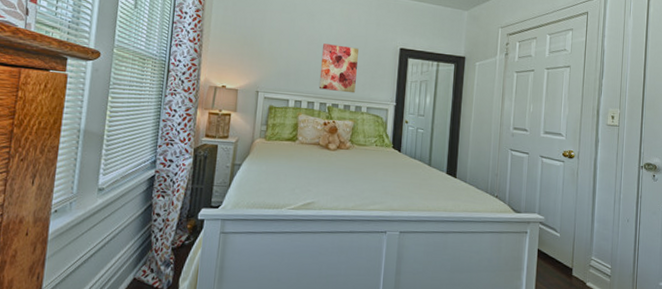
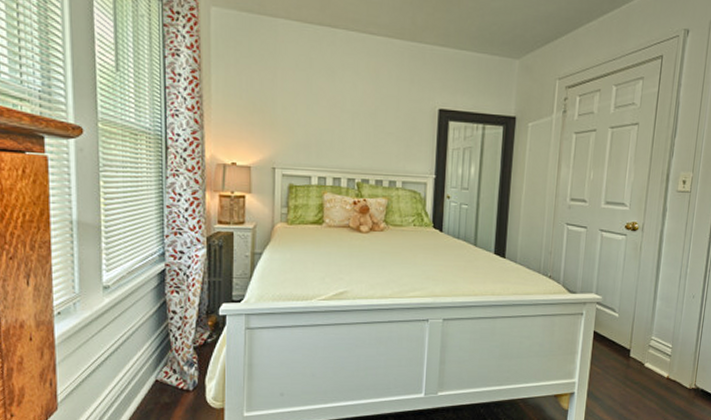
wall art: present [318,43,359,94] -> none [345,107,390,166]

